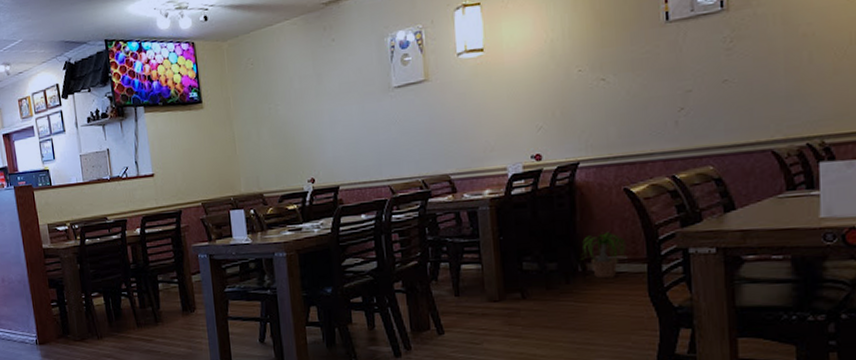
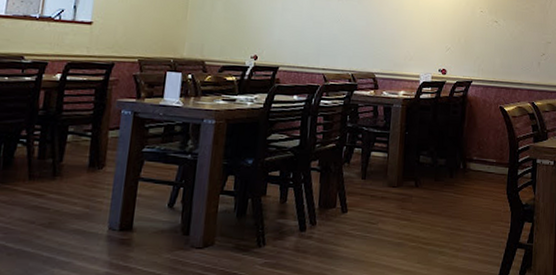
potted plant: present [581,231,628,278] -> none [464,138,497,176]

